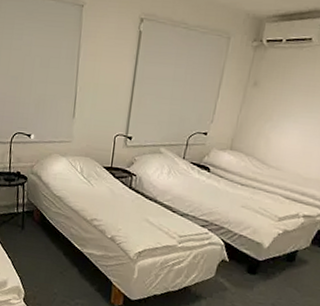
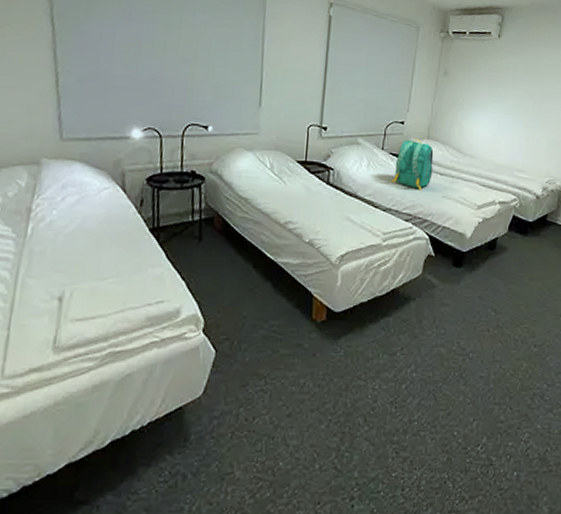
backpack: none [190,149,236,199] -> present [391,138,434,191]

